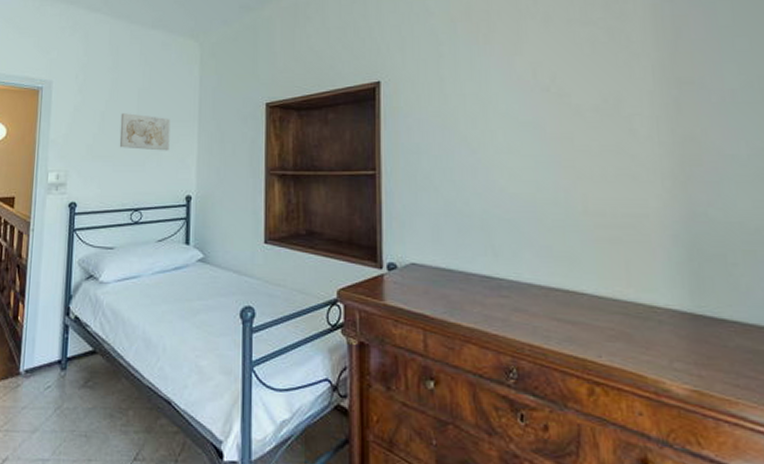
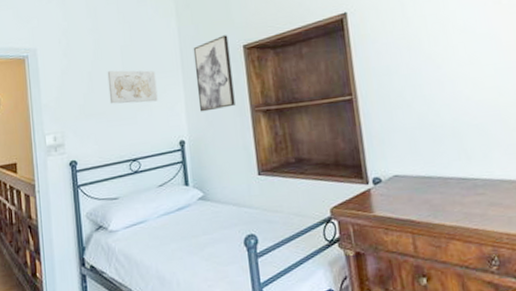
wall art: none [211,90,251,168] -> present [193,35,235,112]

